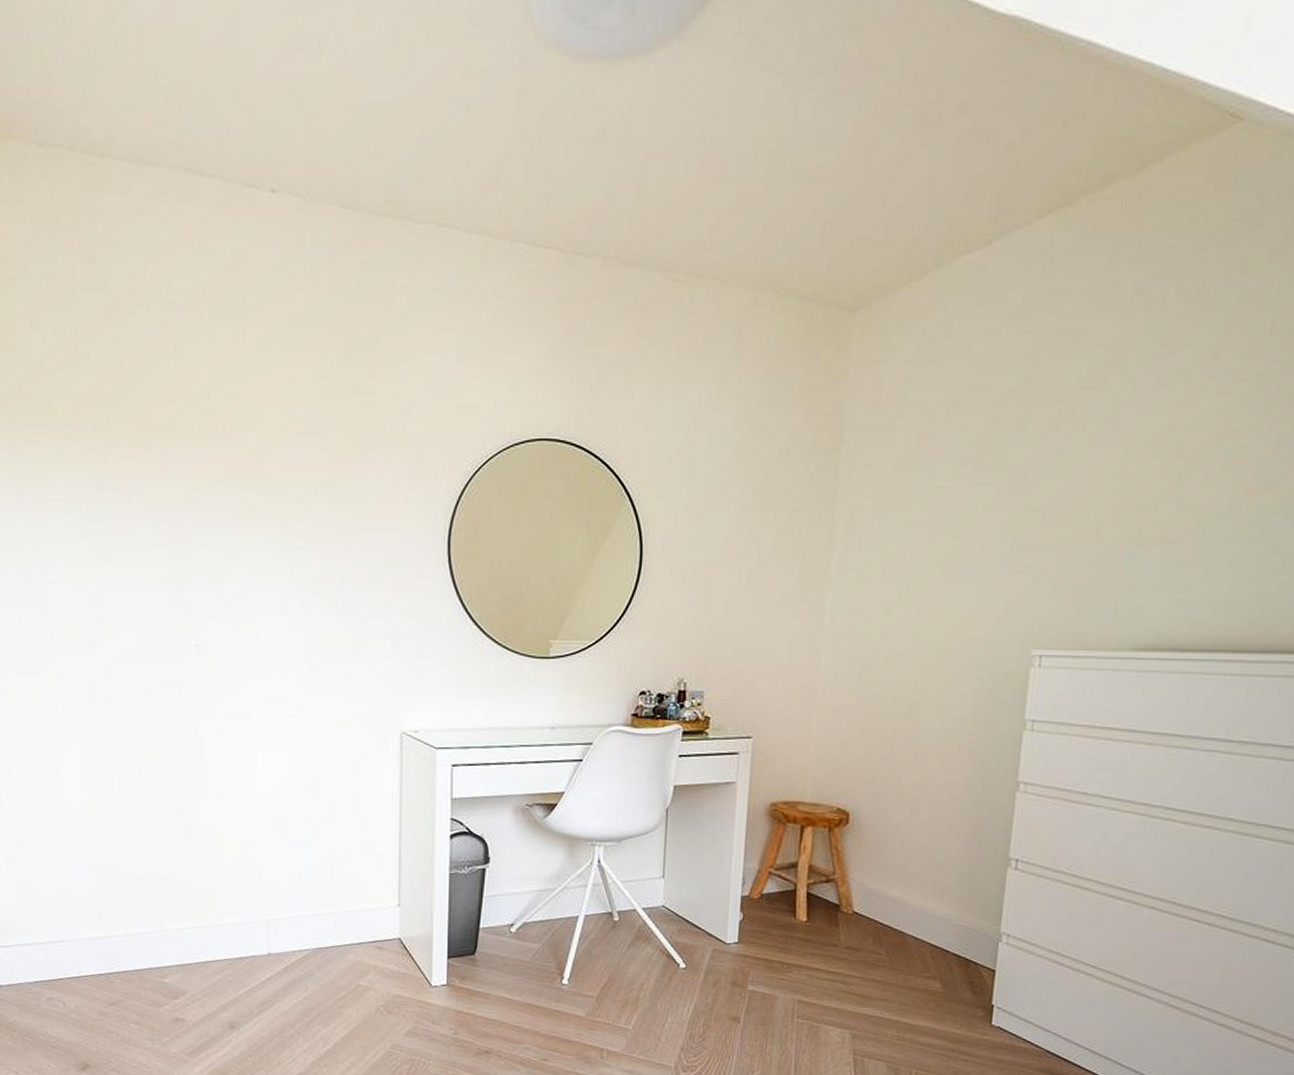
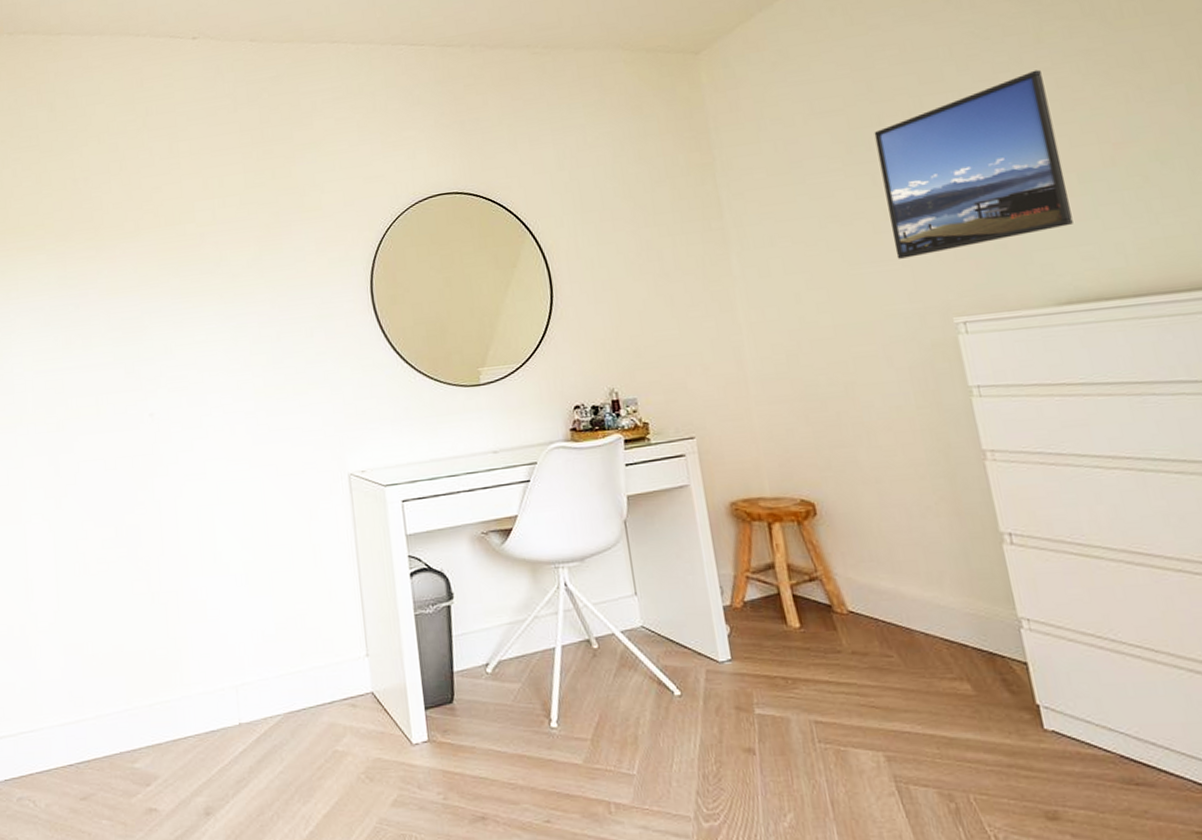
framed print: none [996,391,1206,582] -> present [874,69,1073,259]

